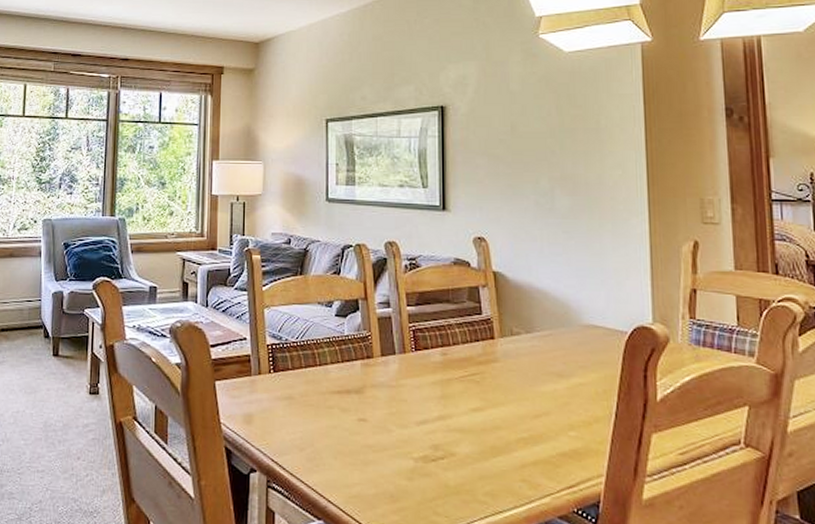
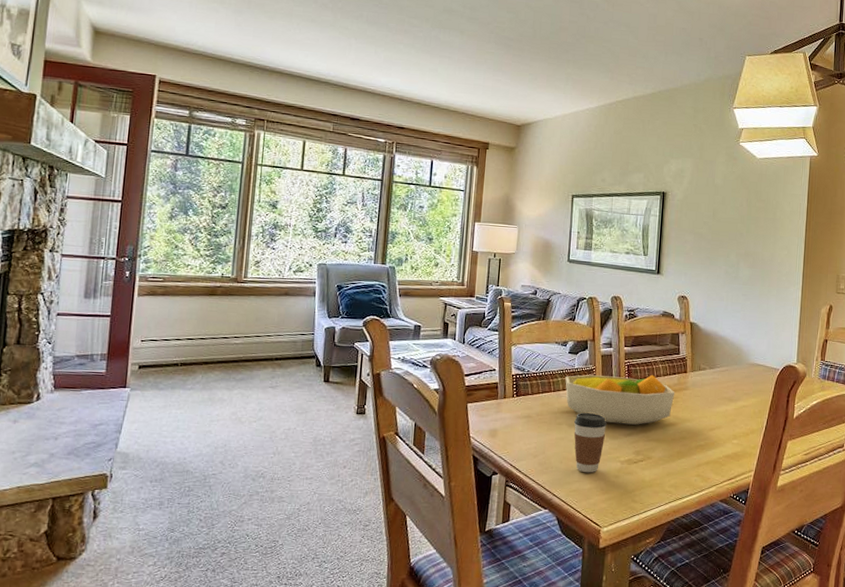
fruit bowl: none [333,342,481,410] -> present [565,374,675,425]
coffee cup: none [349,393,391,474] -> present [574,413,607,473]

